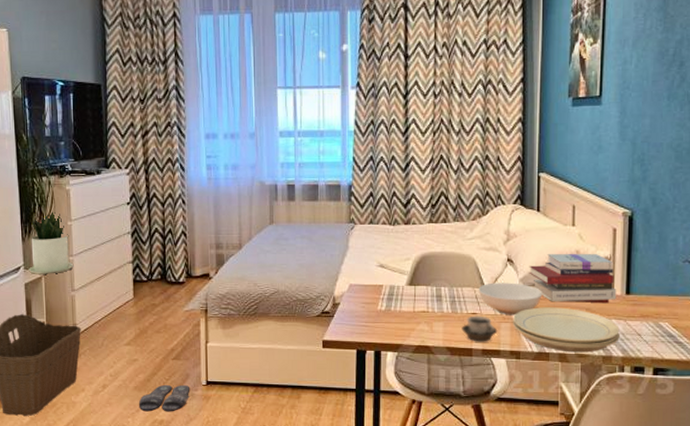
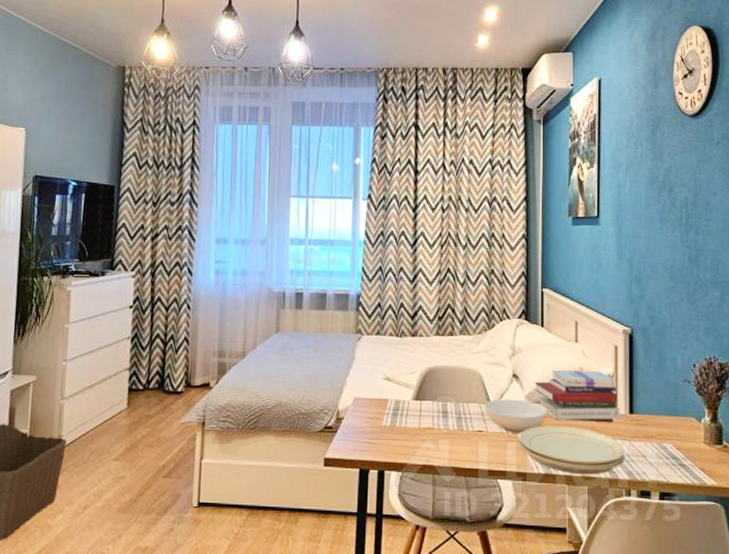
planter: present [29,211,74,274] -> none [17,313,67,381]
slippers: present [138,384,190,412] -> none [121,505,179,538]
cup: present [462,315,498,342] -> none [467,433,504,462]

